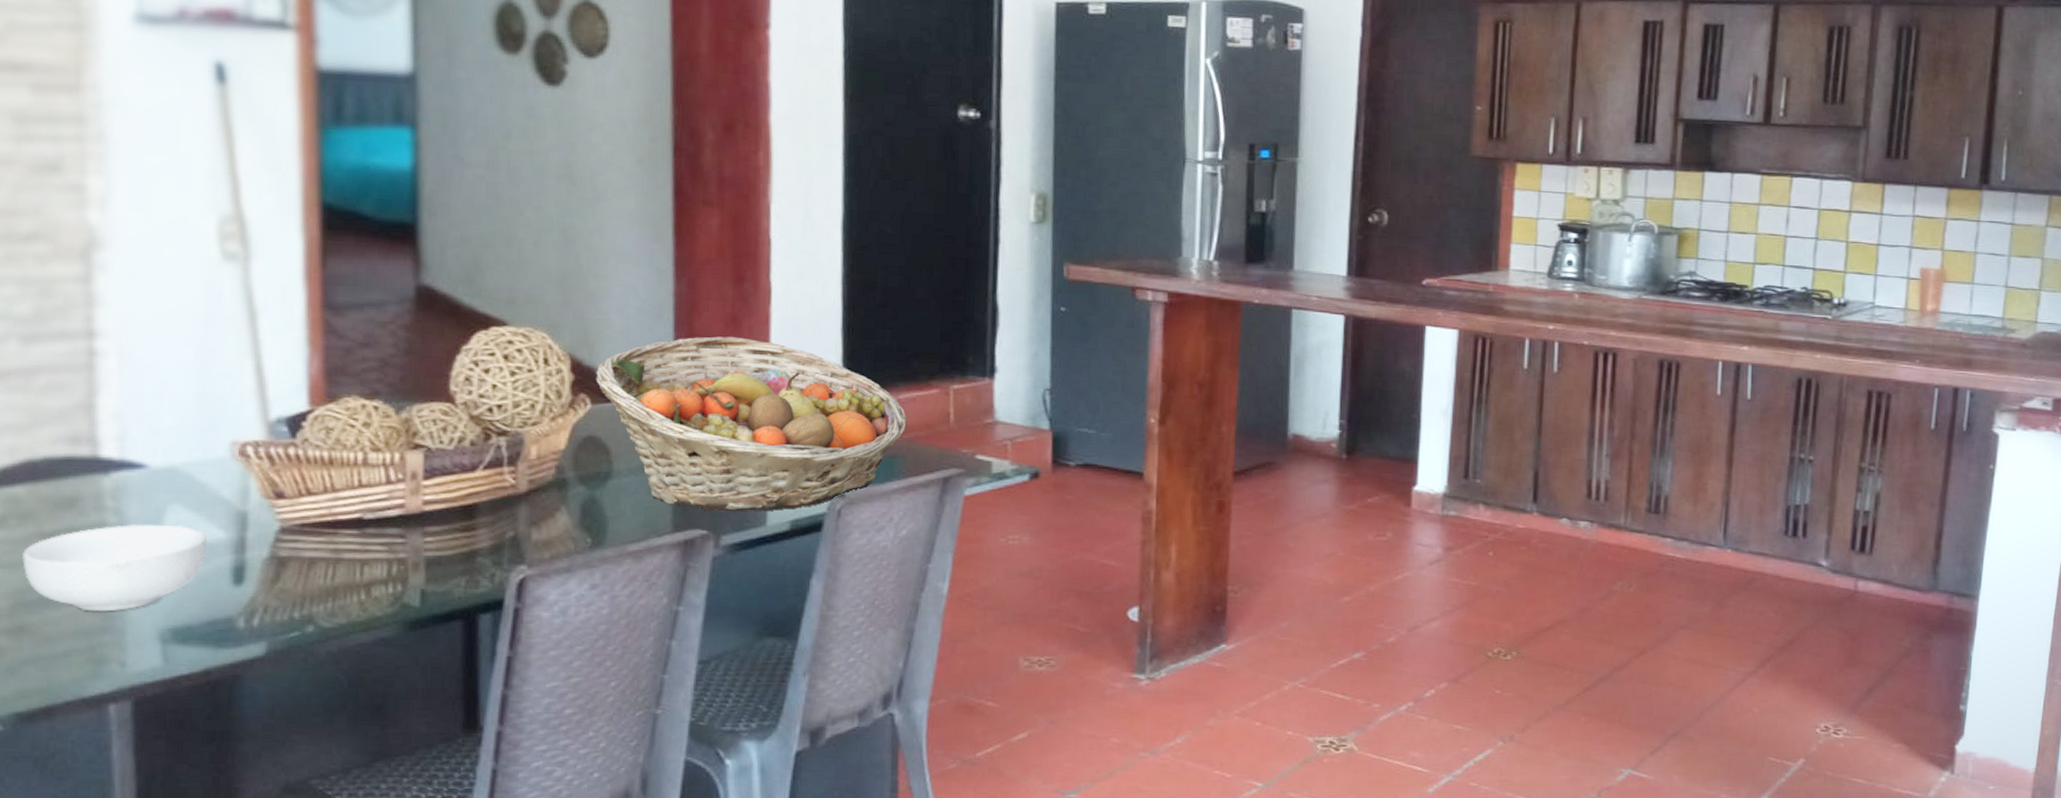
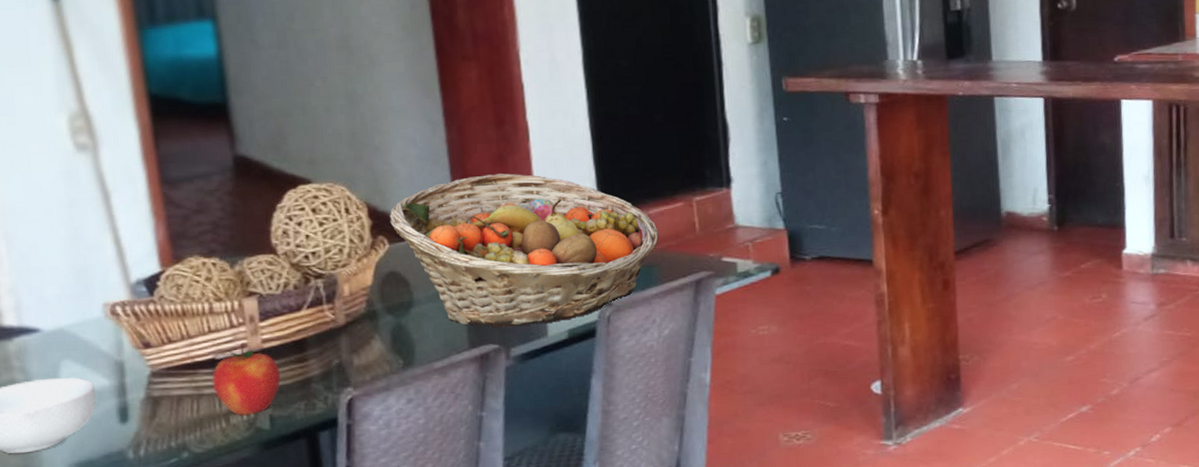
apple: none [355,502,441,588] -> present [212,342,282,416]

